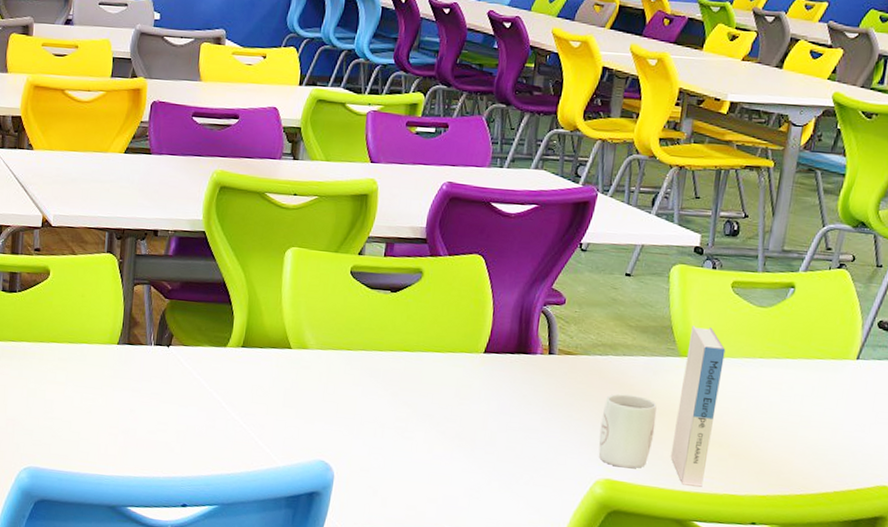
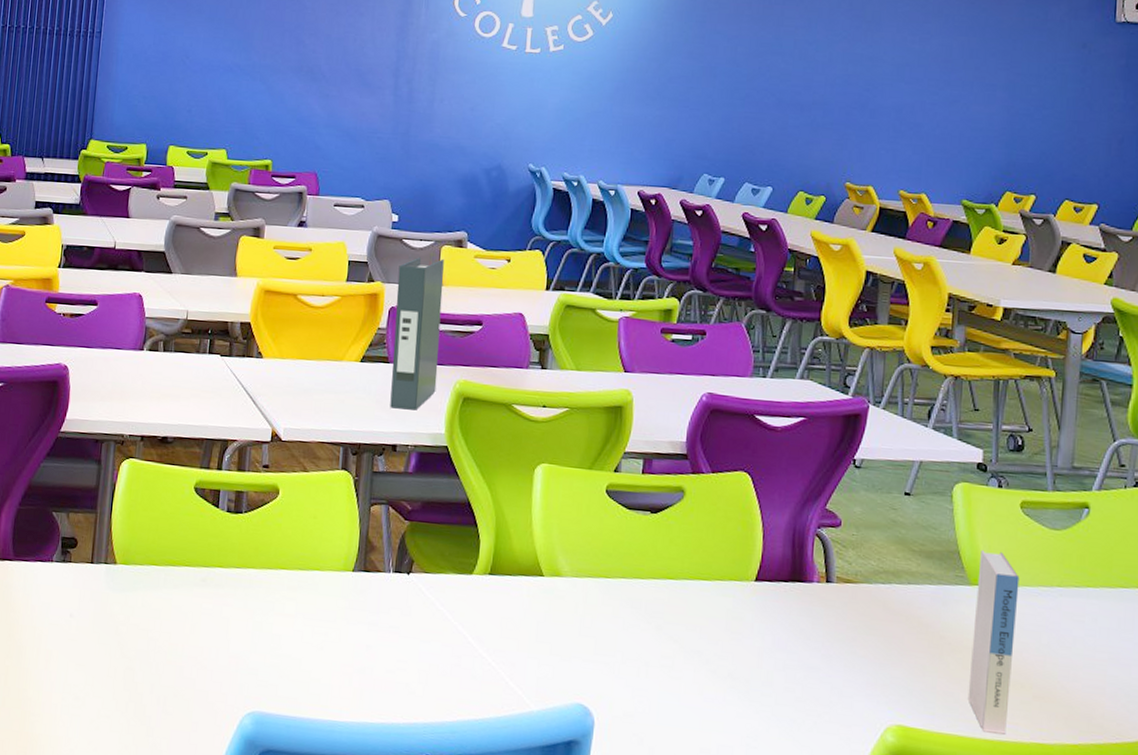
binder: none [152,53,203,198] -> present [390,257,444,410]
mug: present [598,393,657,469] -> none [887,627,950,713]

